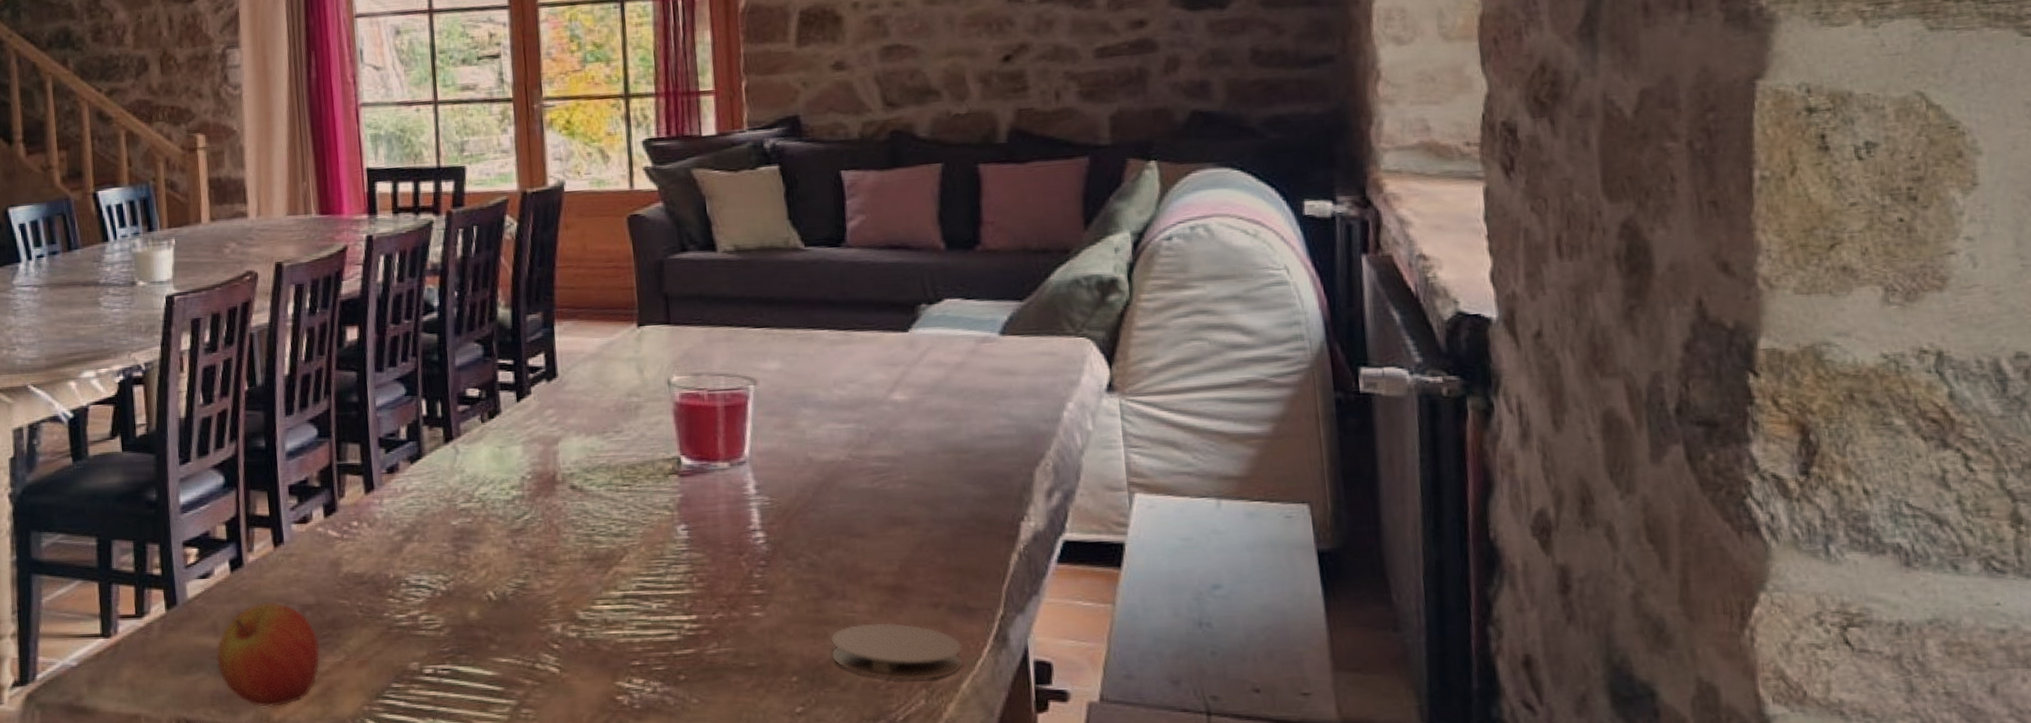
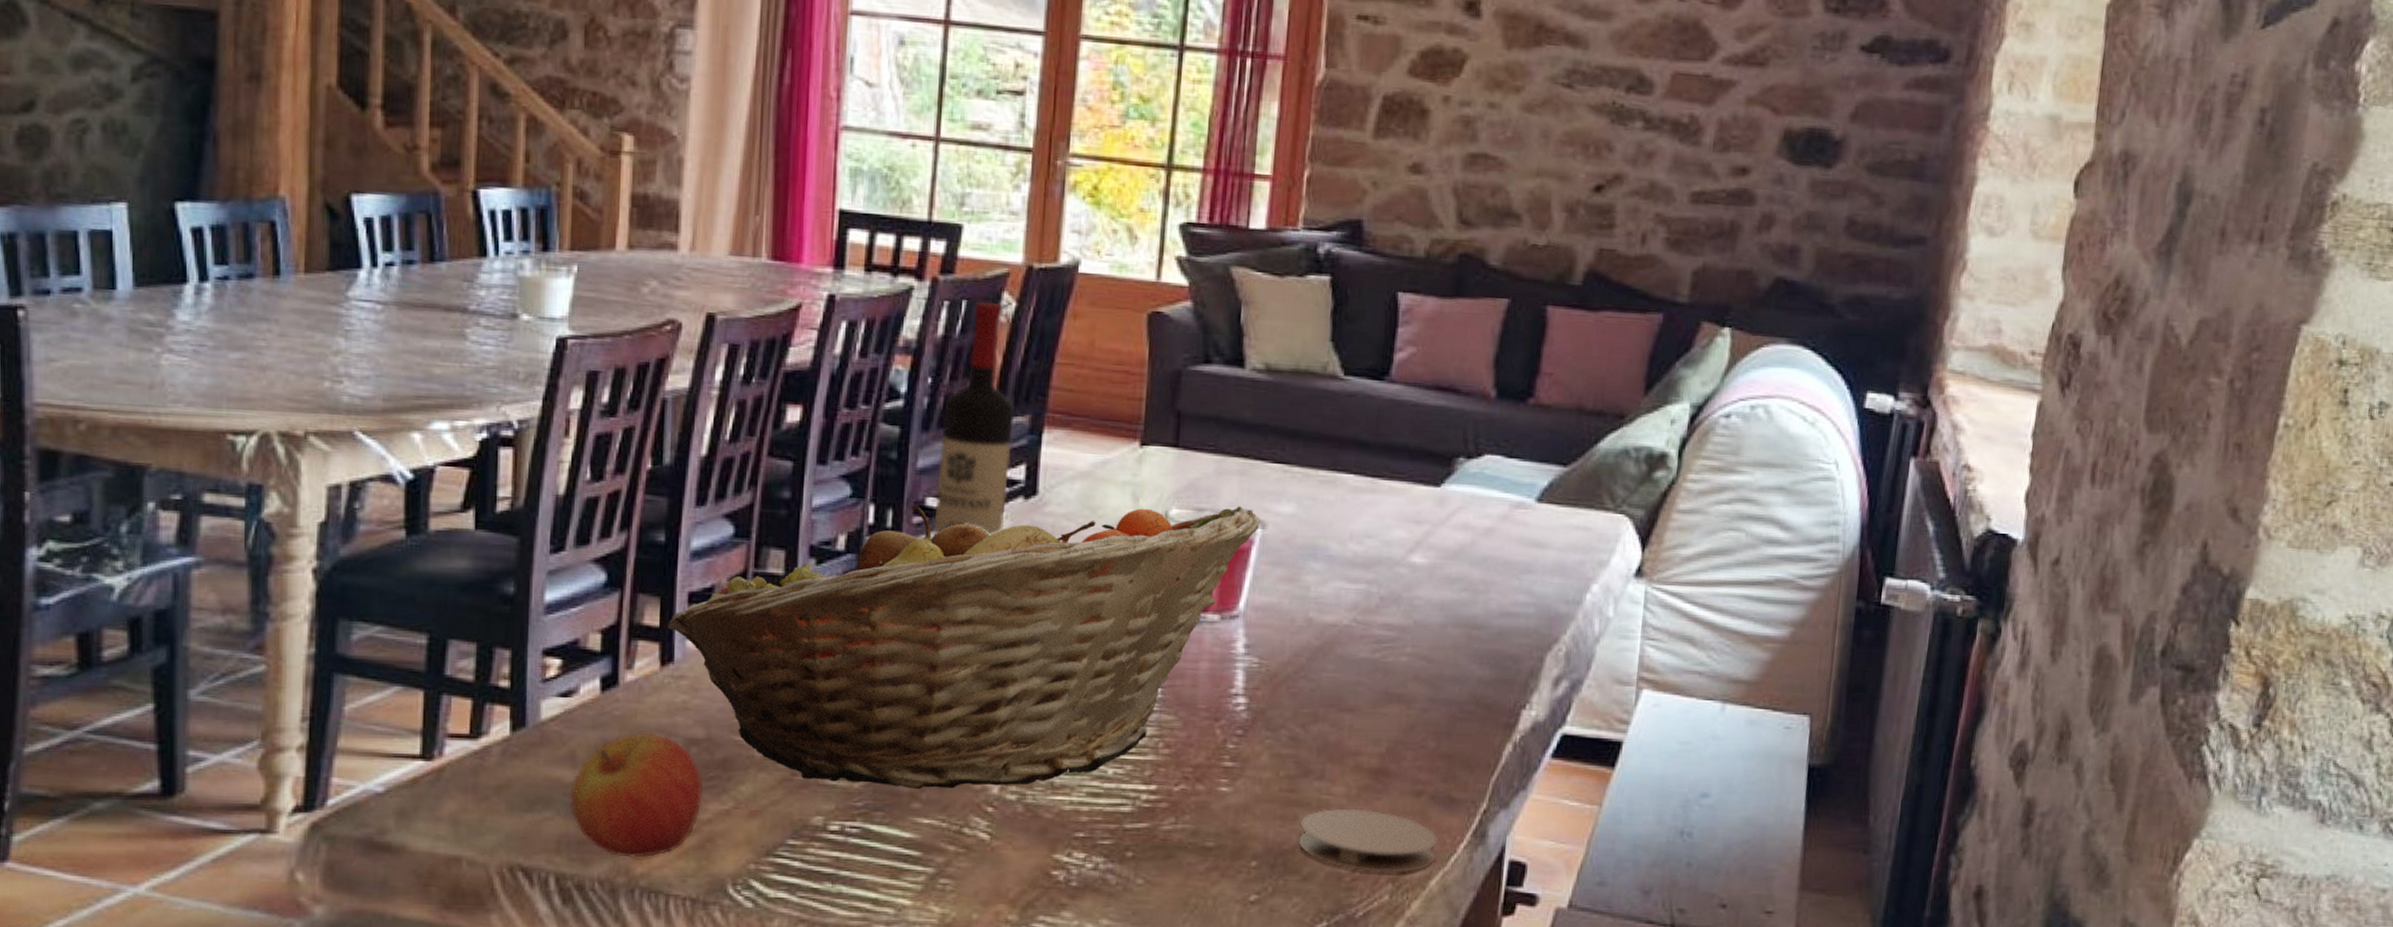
fruit basket: none [275,368,752,633] -> present [667,504,1261,789]
wine bottle: none [470,224,534,420] -> present [933,301,1015,537]

